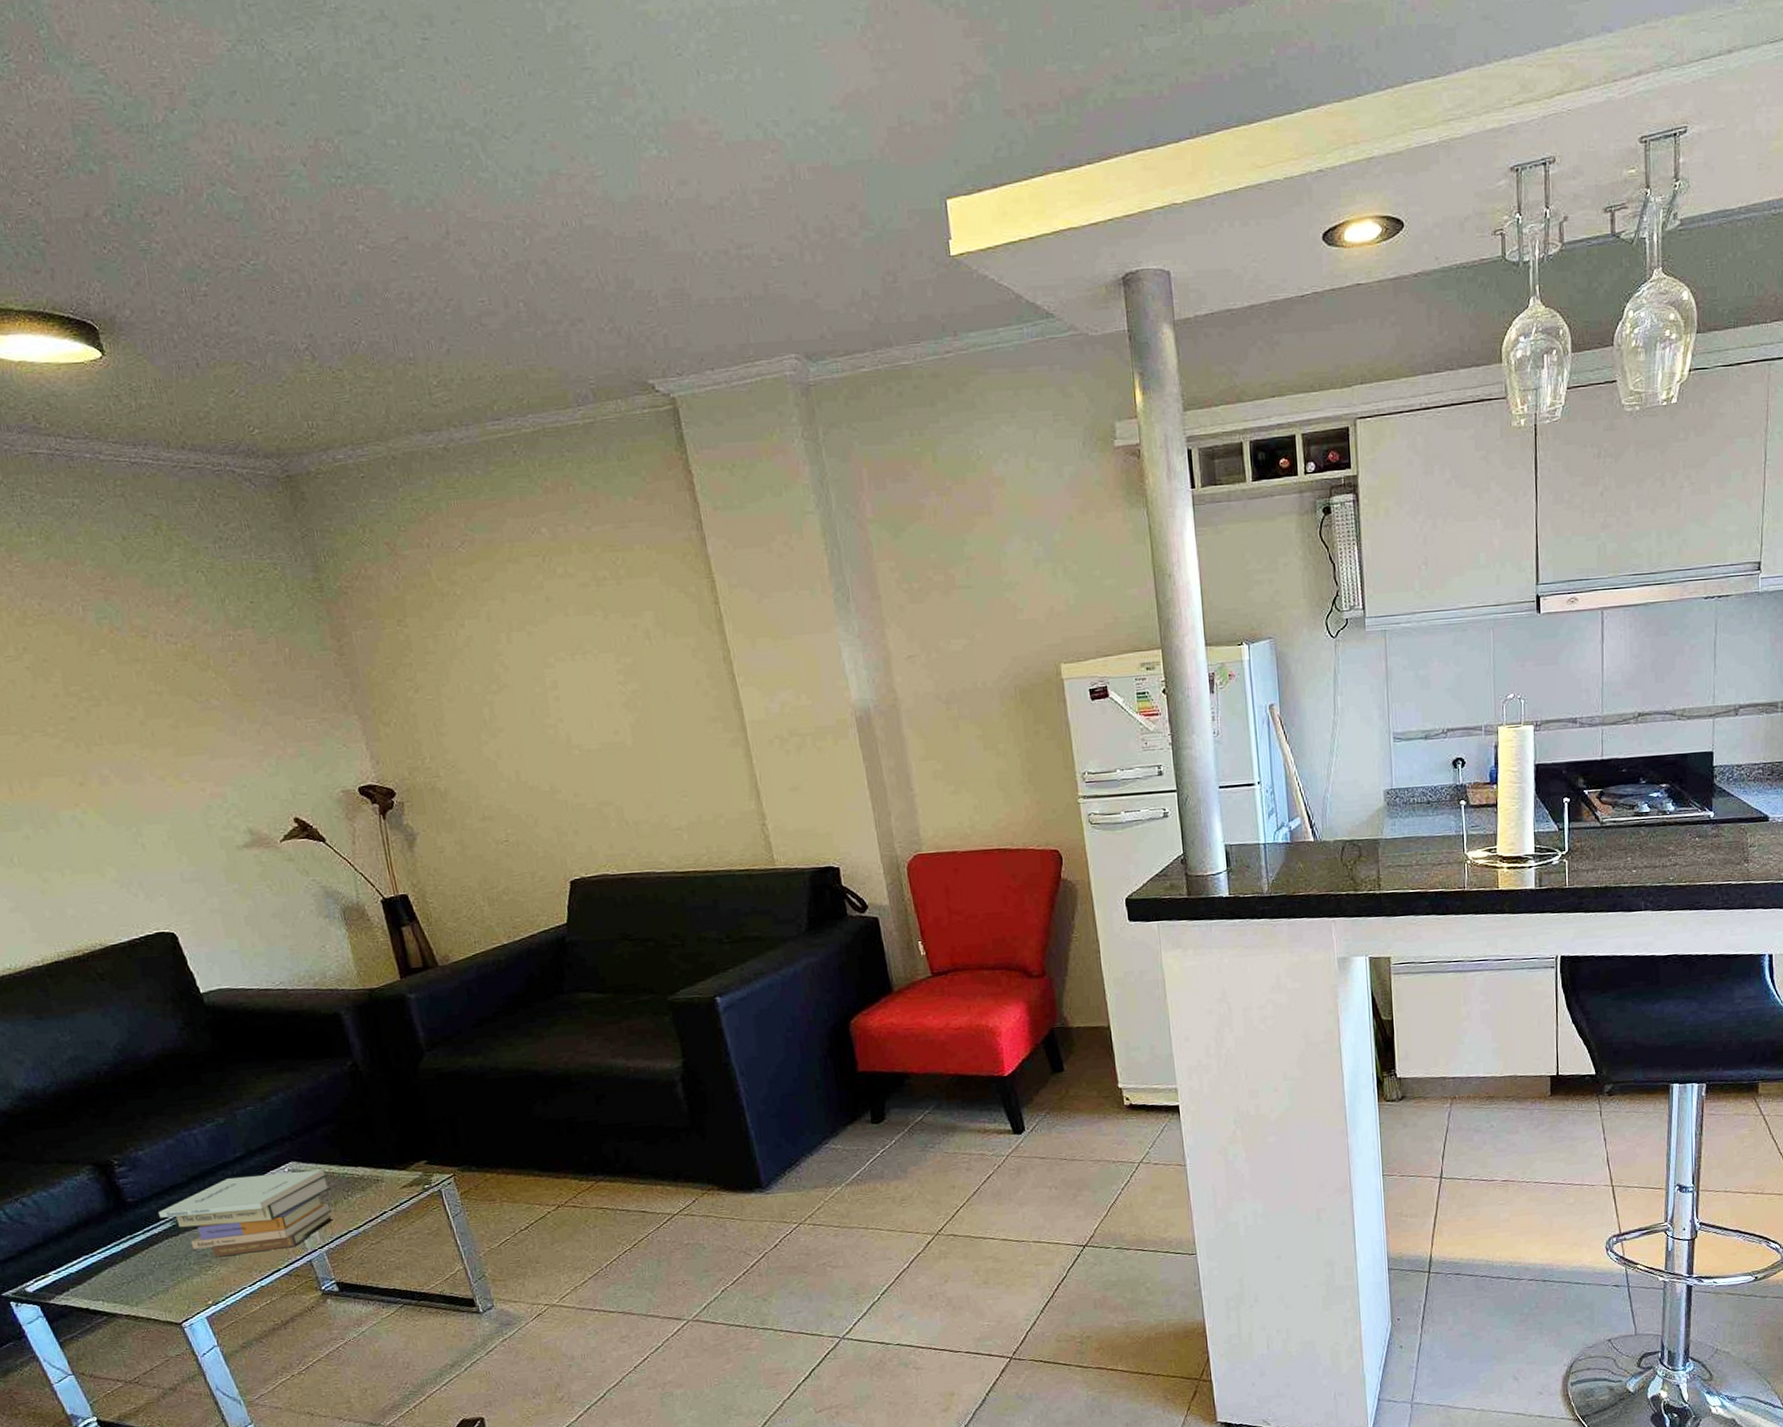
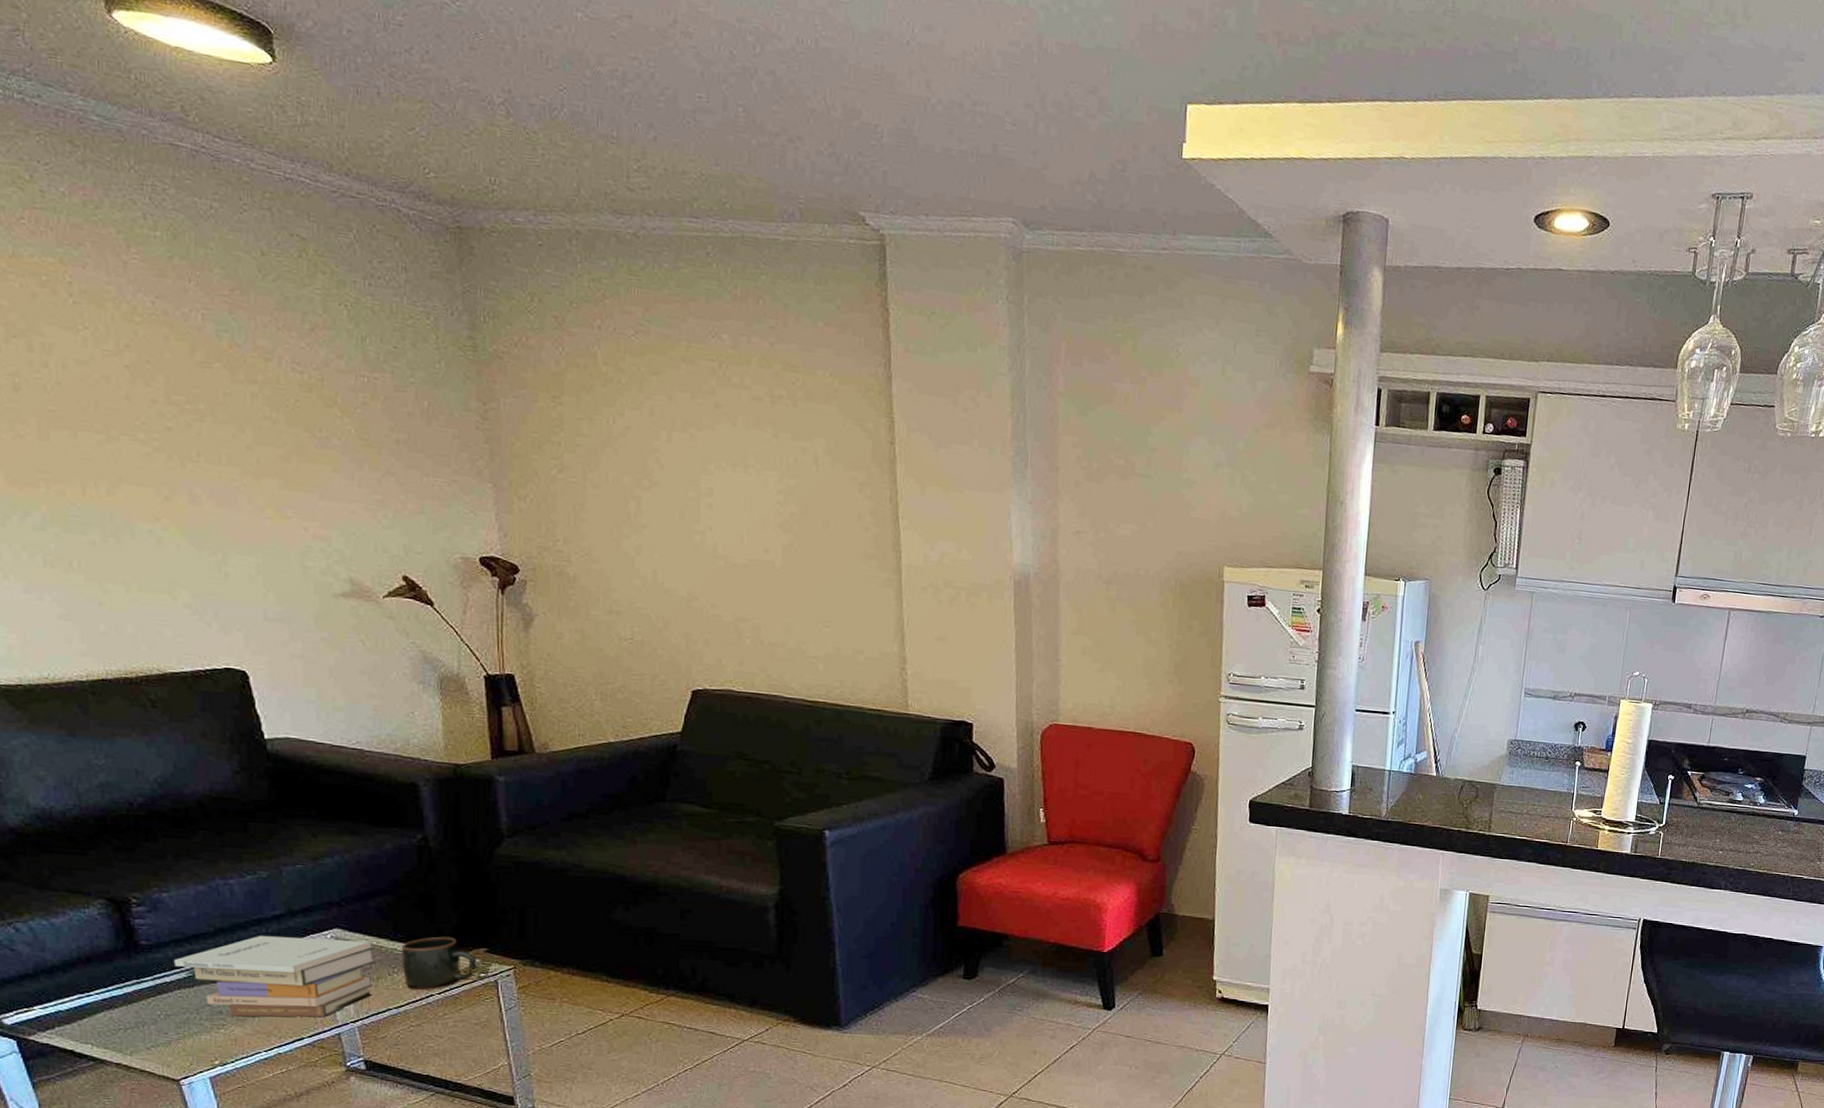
mug: none [350,1154,421,1211] -> present [401,936,477,991]

